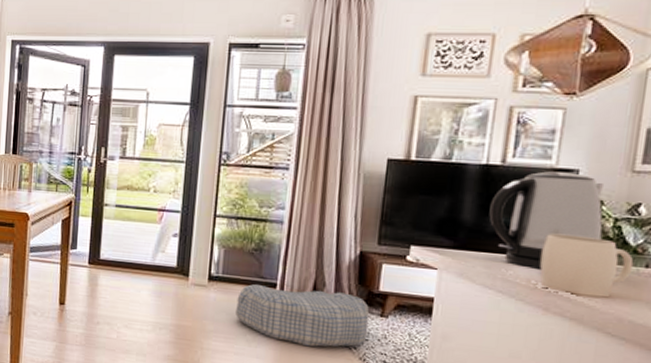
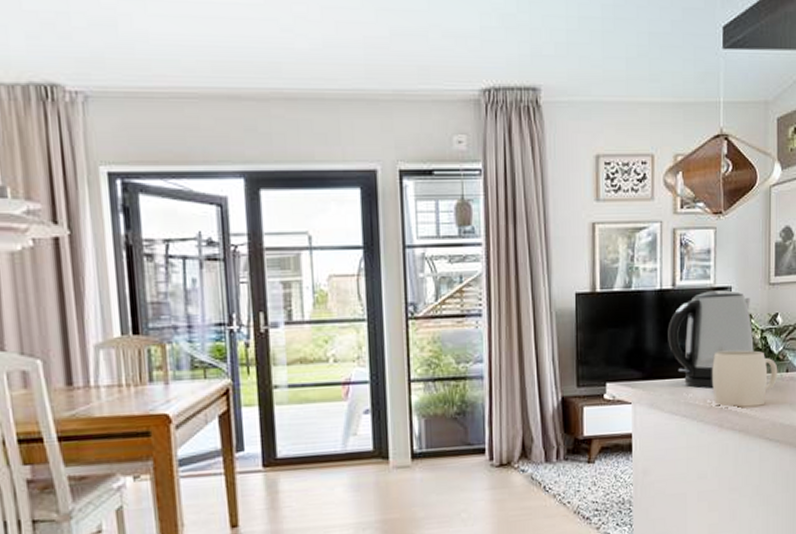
dog bed: present [236,283,369,347] -> none [446,445,579,512]

